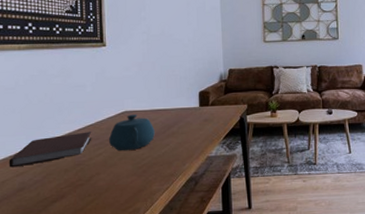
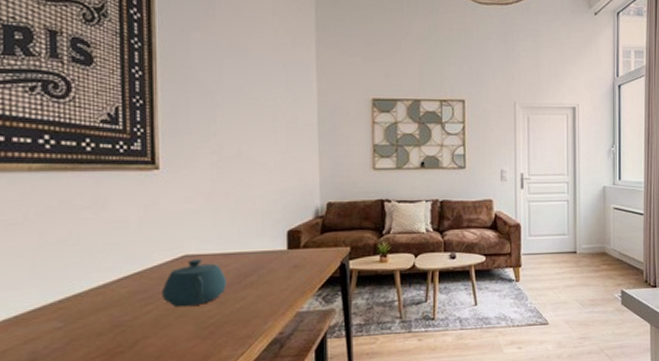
notebook: present [9,131,92,168] -> none [12,282,138,332]

